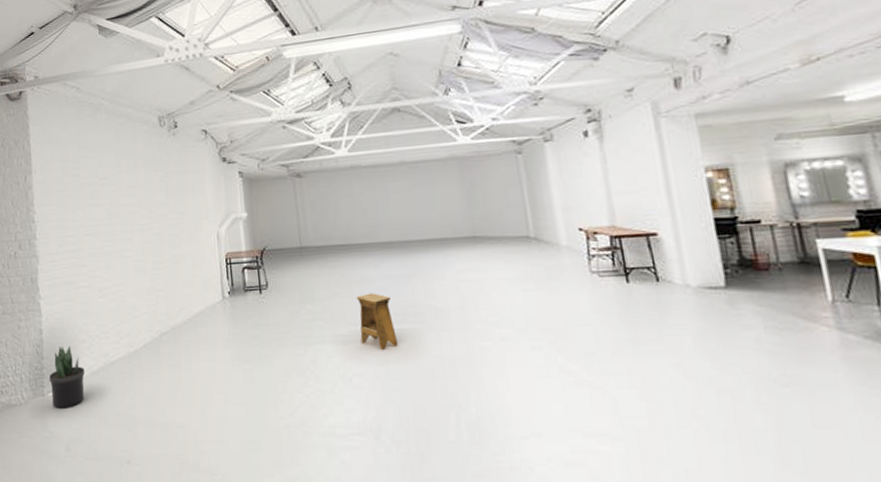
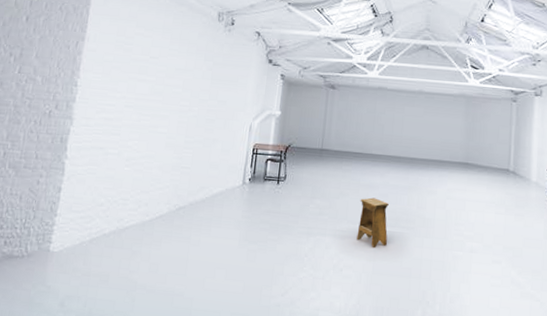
planter: present [49,345,85,408] -> none [56,205,96,266]

